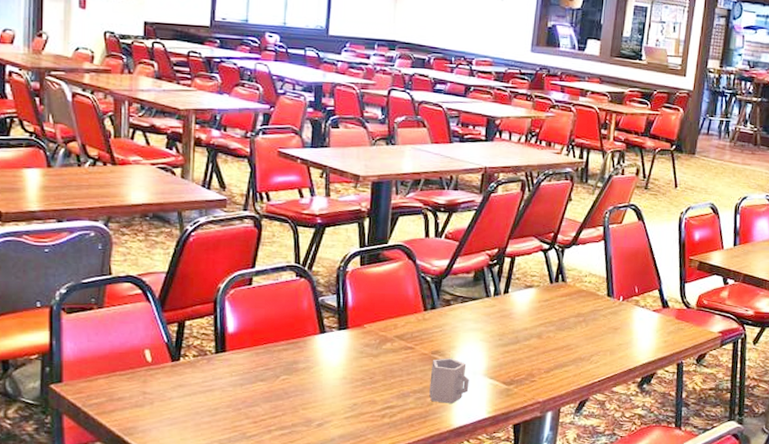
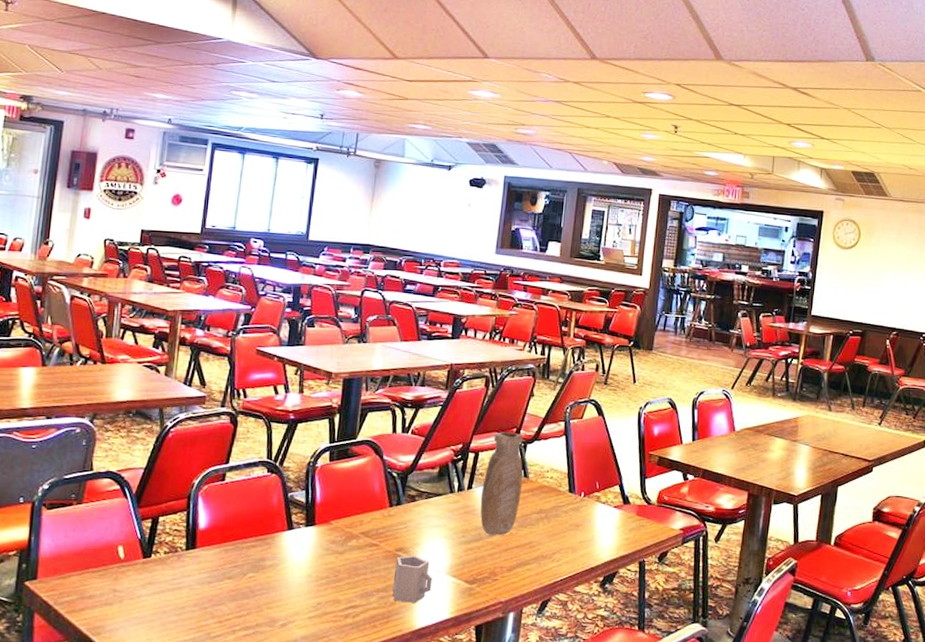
vase: none [517,236,561,339] -> present [480,432,523,535]

